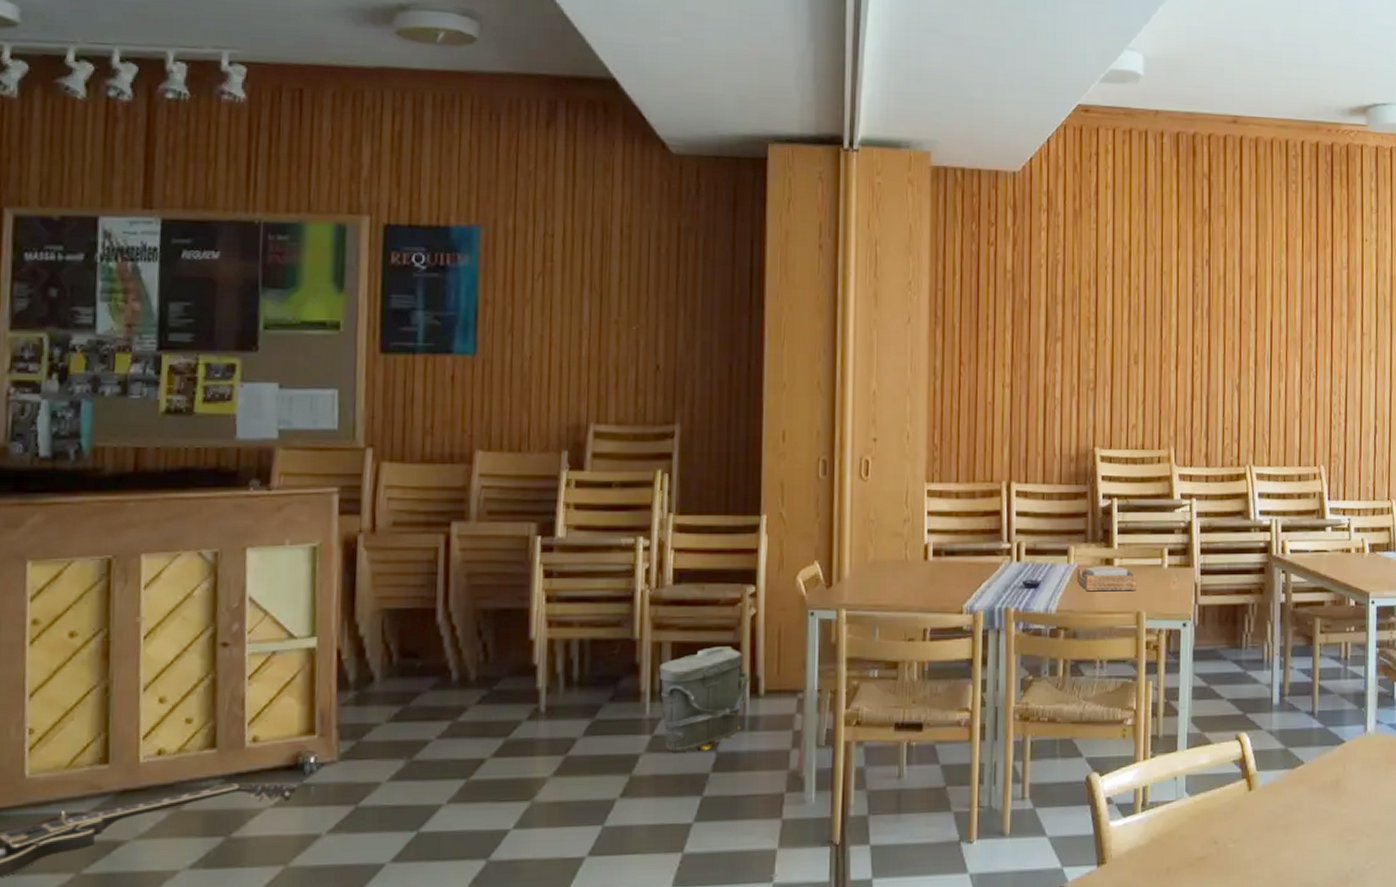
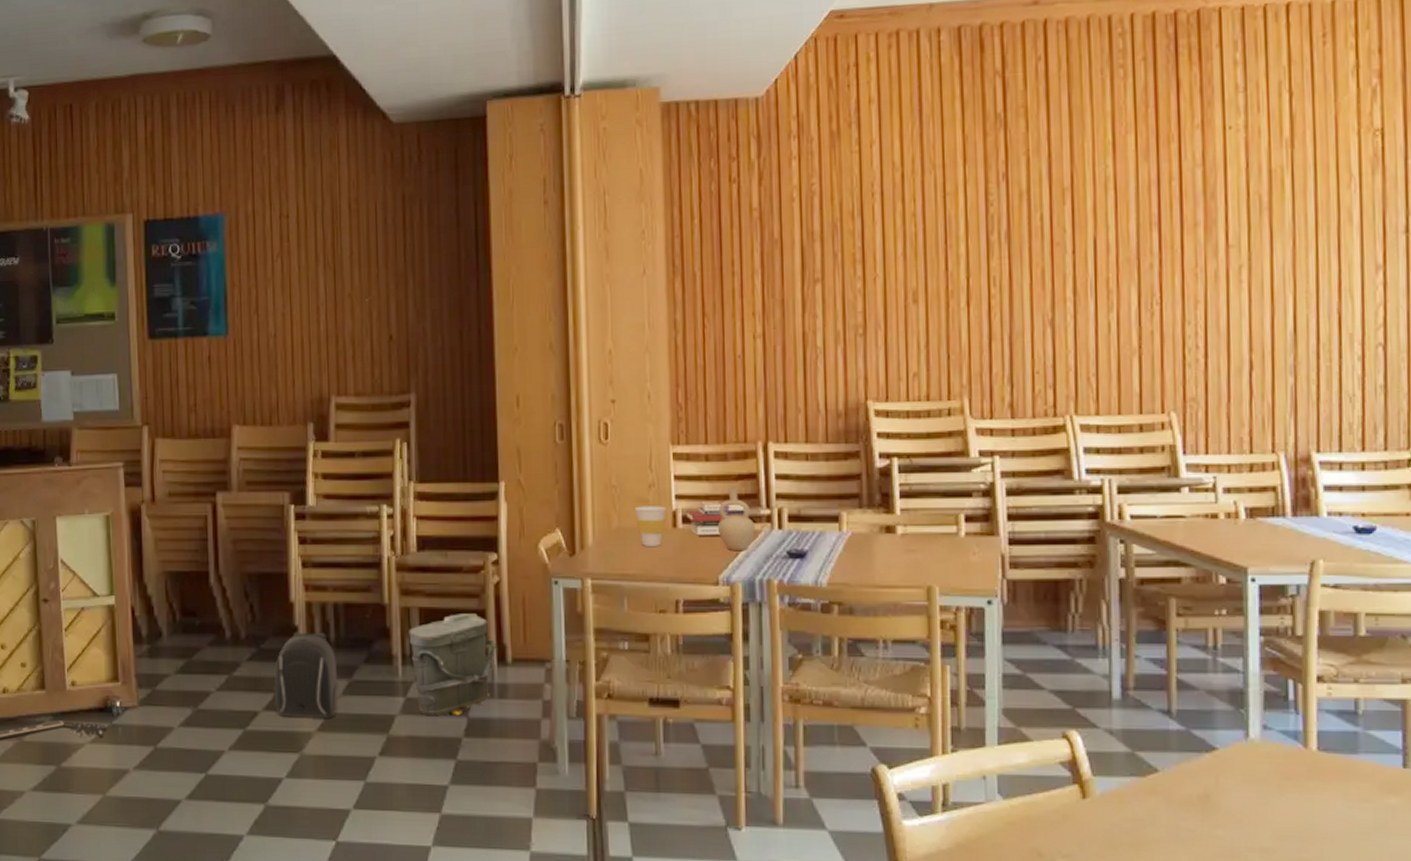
backpack: none [504,670,579,763] -> present [273,632,339,719]
cup: none [889,540,919,579] -> present [634,506,667,548]
books: none [937,535,989,569] -> present [686,501,745,537]
vase: none [965,523,997,582] -> present [718,488,755,552]
napkin holder: present [1076,566,1136,592] -> none [850,535,926,563]

